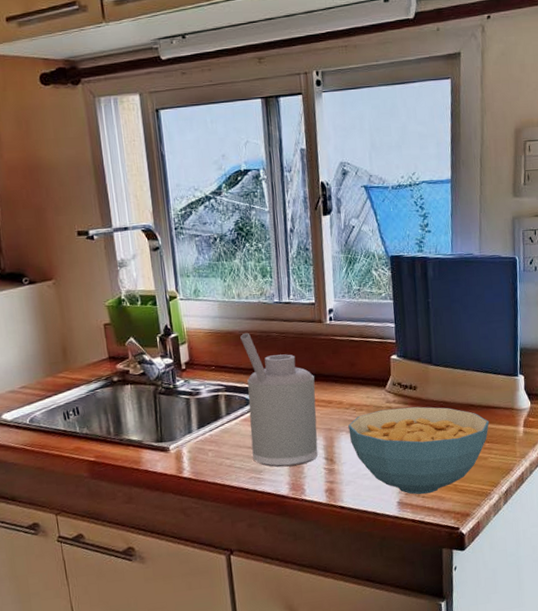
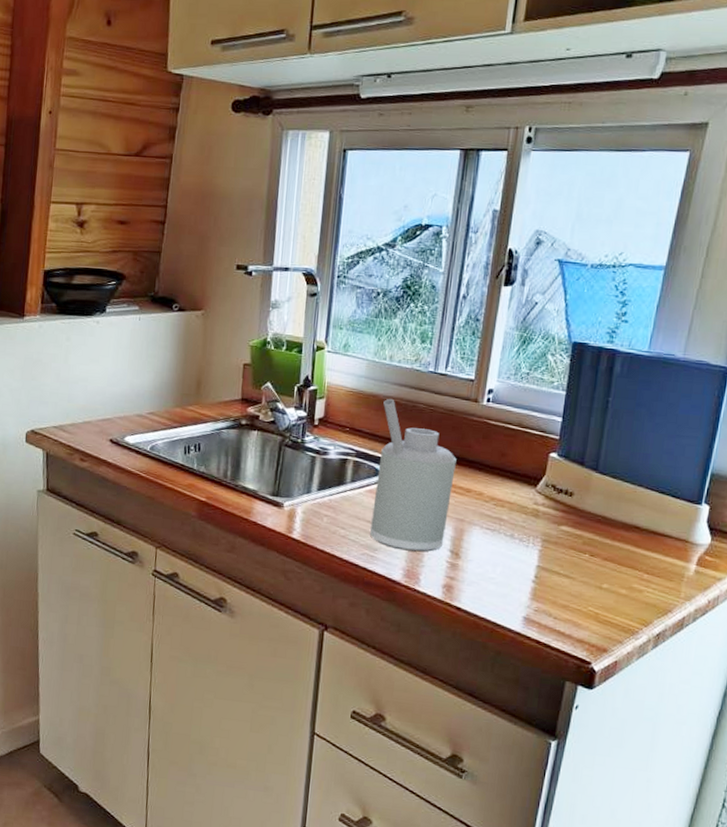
cereal bowl: present [348,406,490,495] -> none [482,510,654,616]

